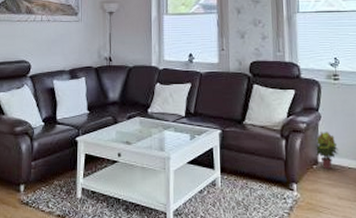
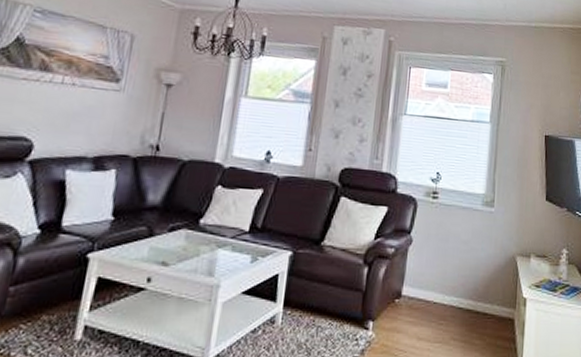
potted plant: present [316,132,338,170] -> none [401,259,426,305]

